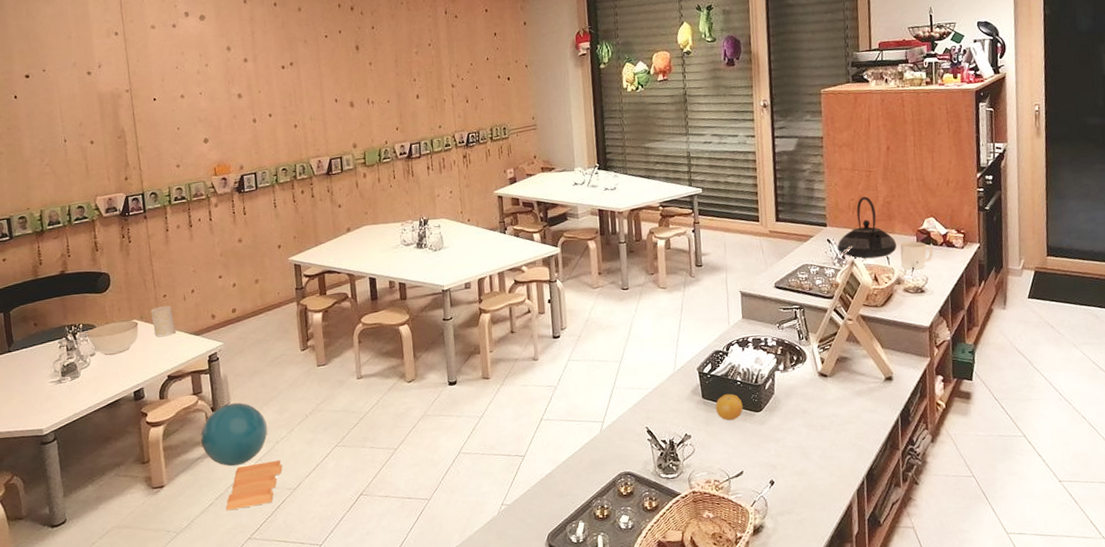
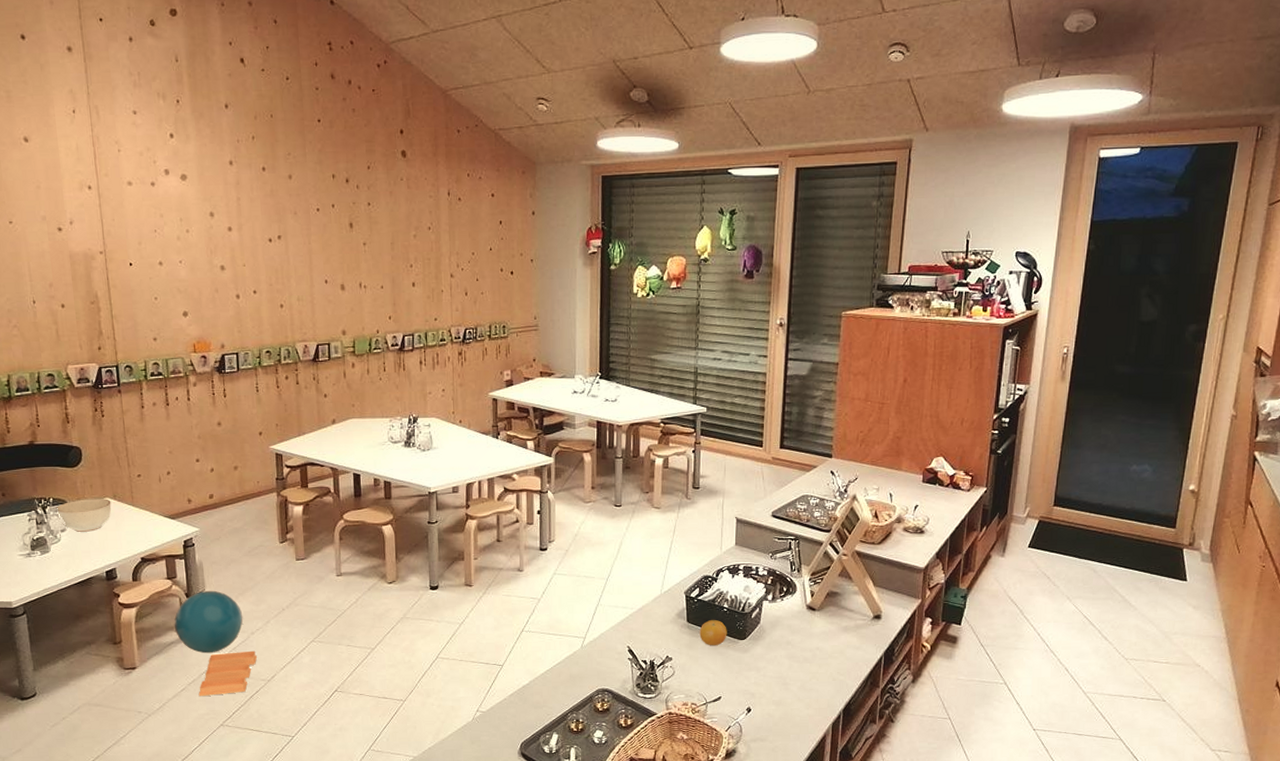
cup: present [150,306,176,338] -> none [124,486,151,518]
teapot: present [838,196,897,259] -> none [841,430,902,494]
mug: present [900,241,933,271] -> none [904,480,938,510]

